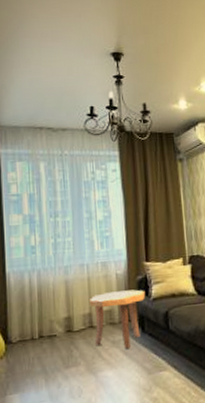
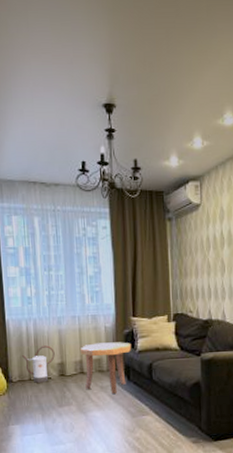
watering can: none [24,298,61,343] -> present [22,345,55,383]

